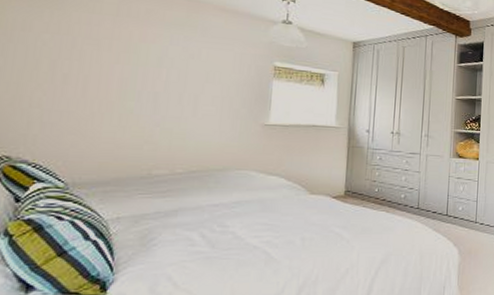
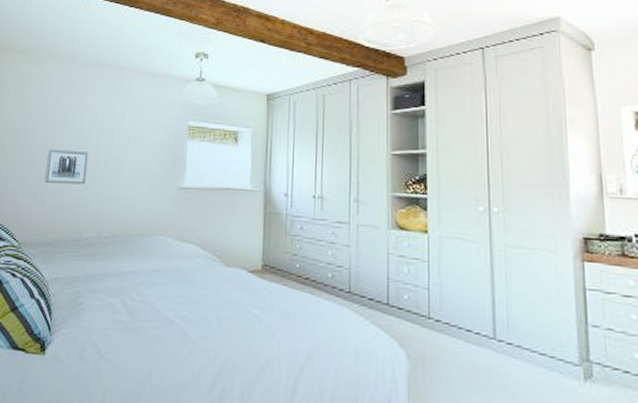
wall art: none [98,82,157,121] -> present [44,149,89,185]

